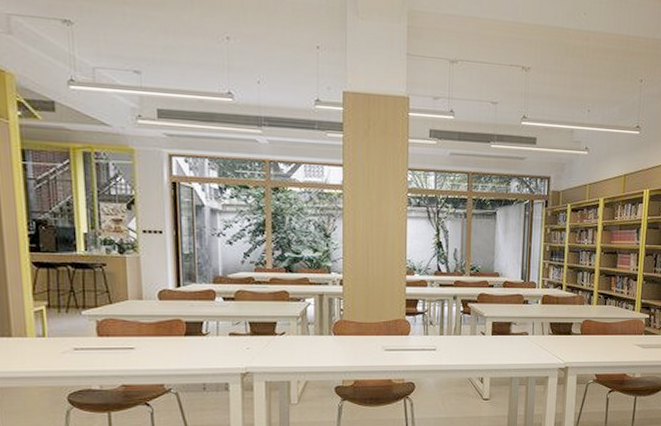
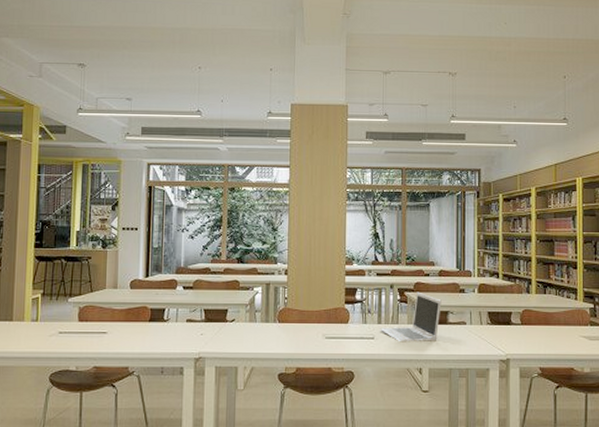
laptop: none [442,303,505,353] -> present [380,291,442,342]

